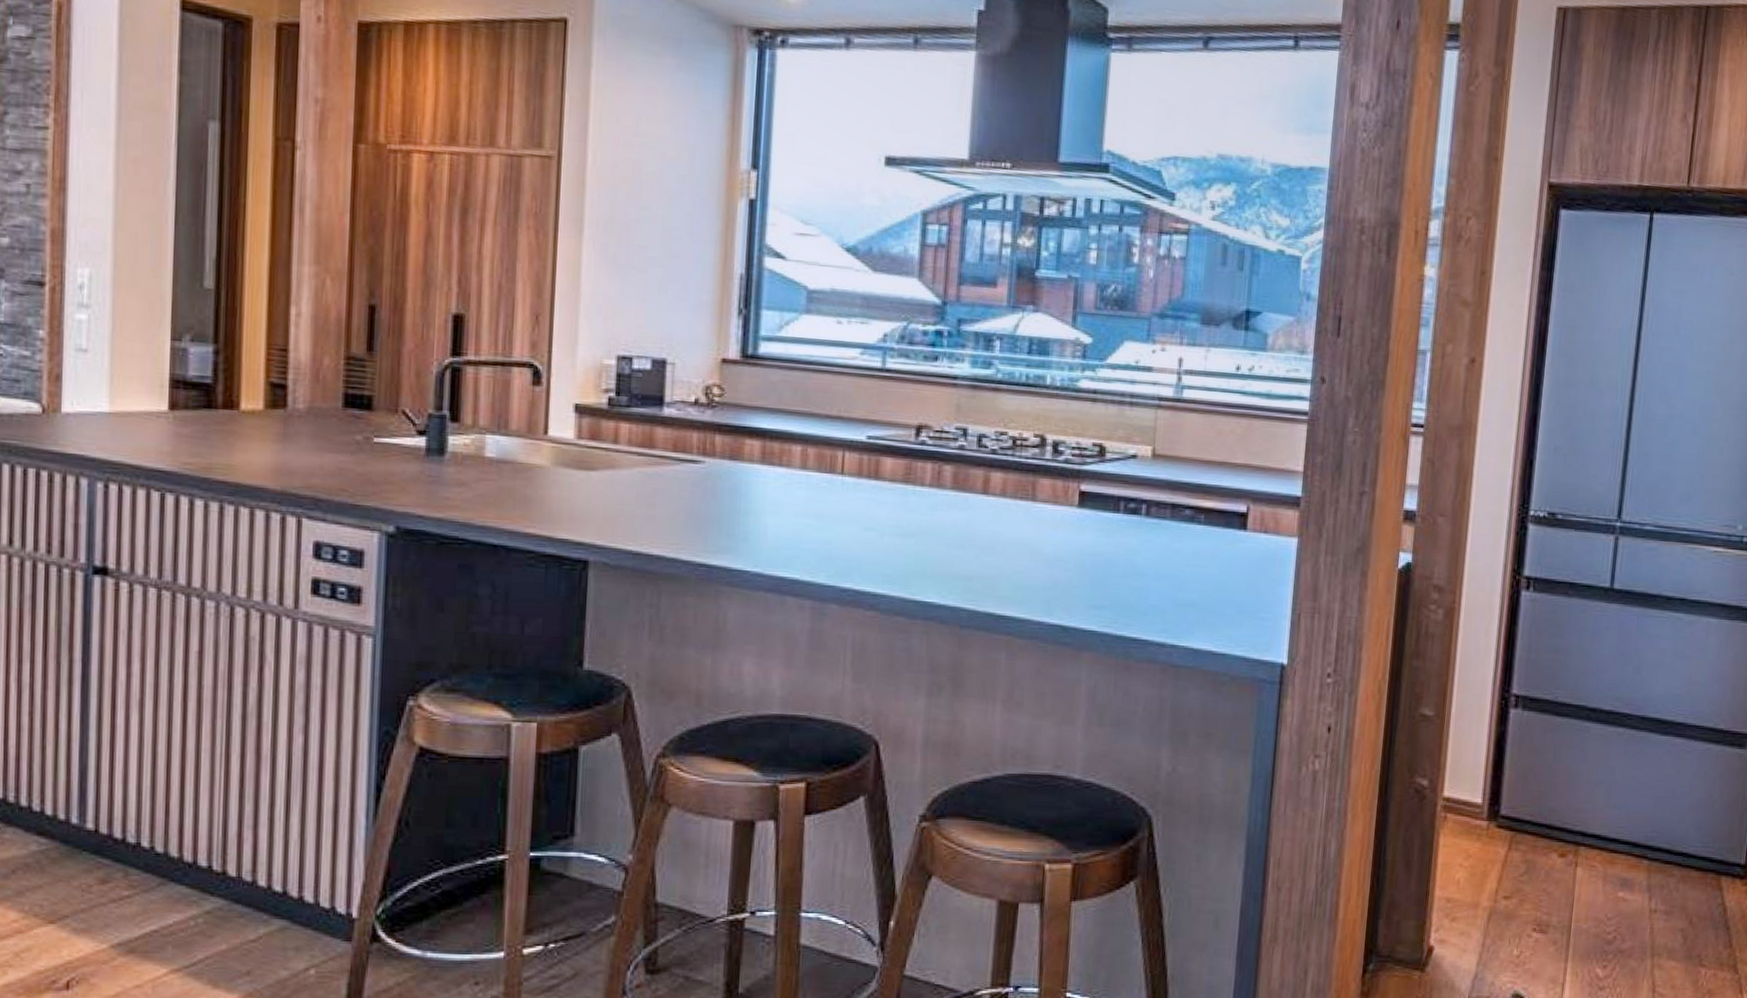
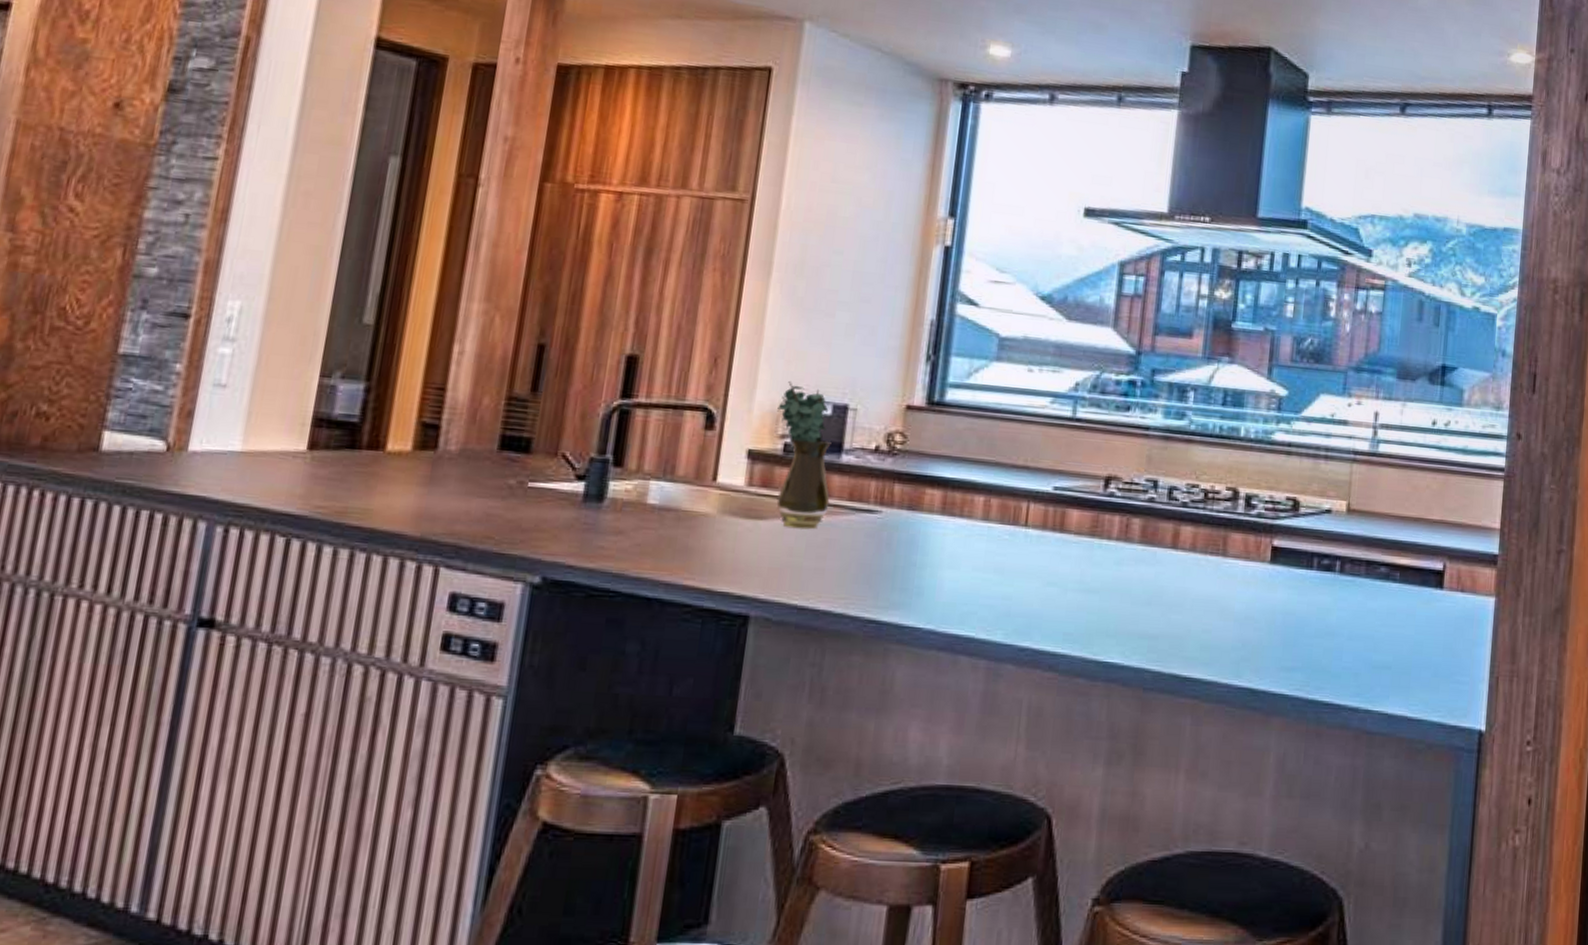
vase: none [599,337,655,480] -> present [777,382,832,530]

